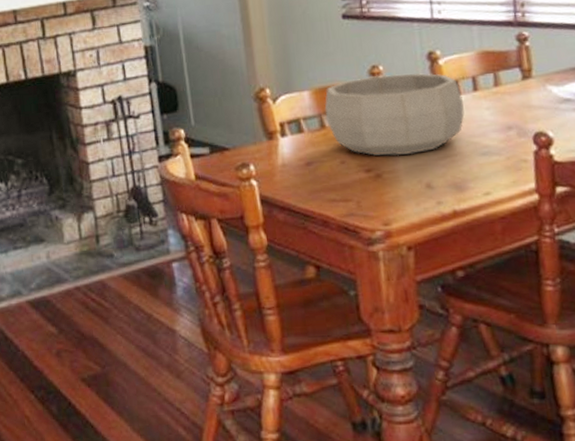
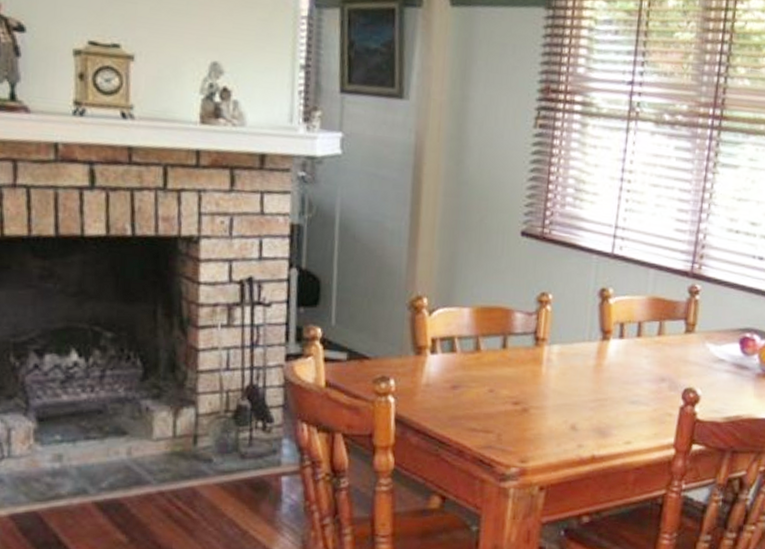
decorative bowl: present [324,73,465,156] -> none [483,303,626,392]

